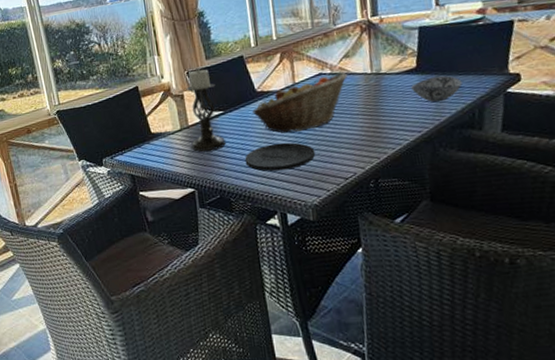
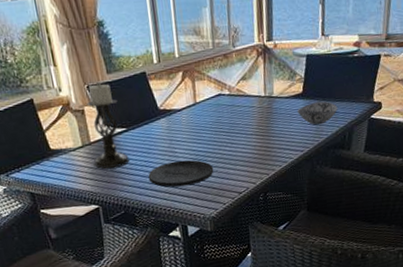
fruit basket: present [252,72,347,133] -> none [155,94,244,151]

